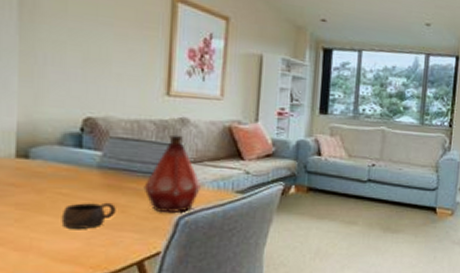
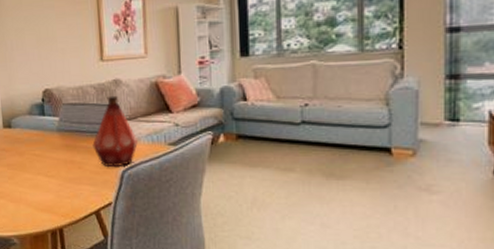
cup: present [61,202,116,229] -> none [37,160,74,183]

